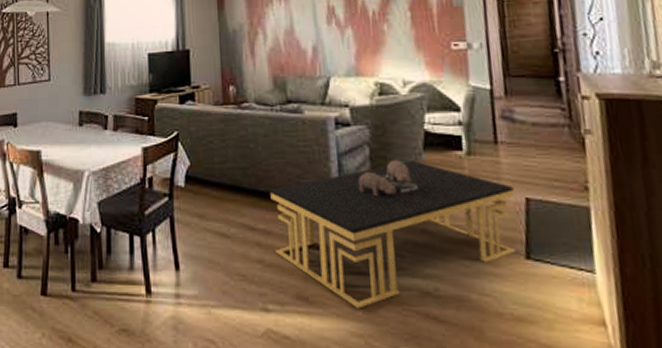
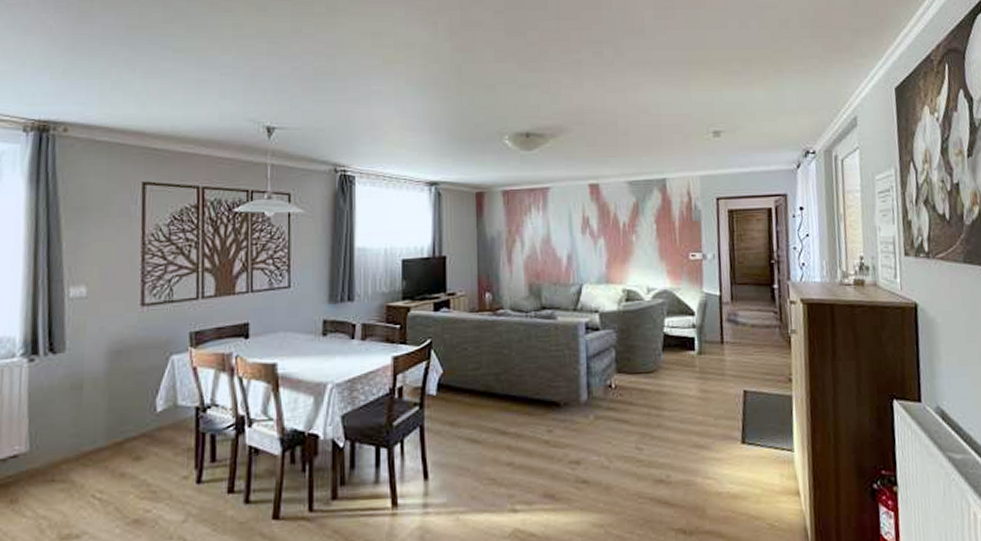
coffee table: present [270,159,517,309] -> none [522,360,735,501]

